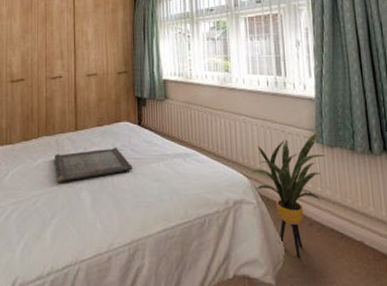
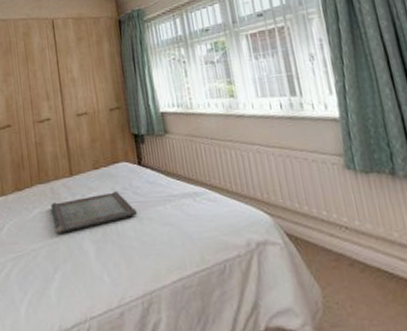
house plant: present [251,132,326,257] -> none [273,156,361,304]

